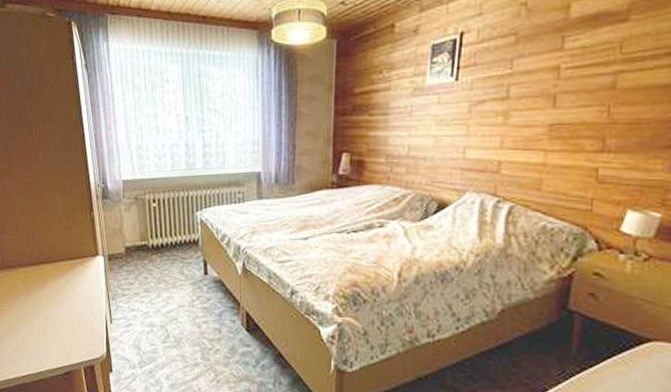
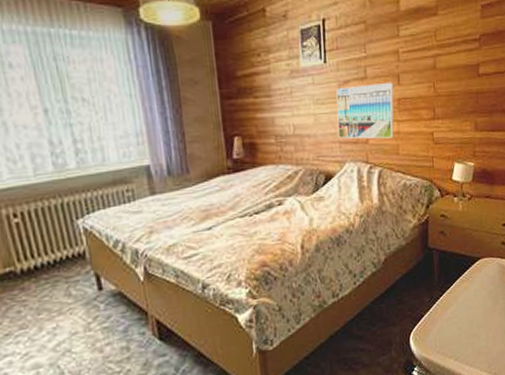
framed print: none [461,103,546,170] -> present [336,82,394,139]

